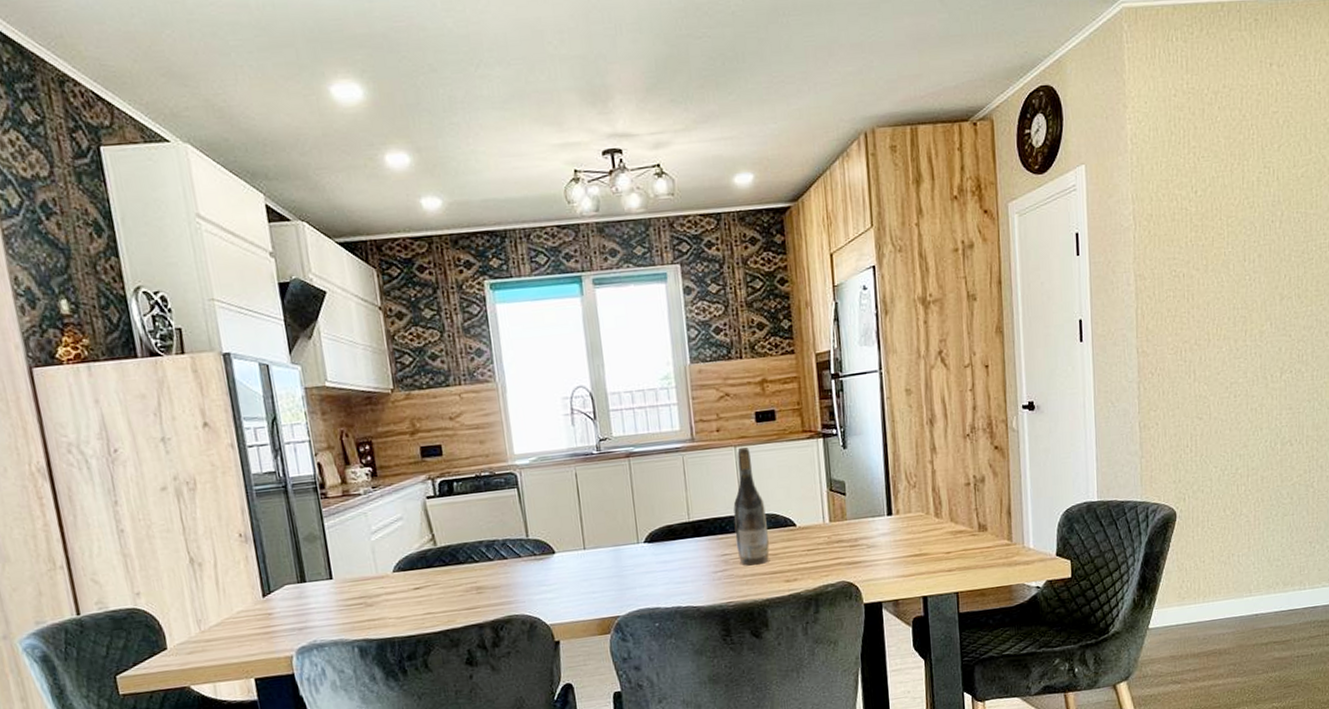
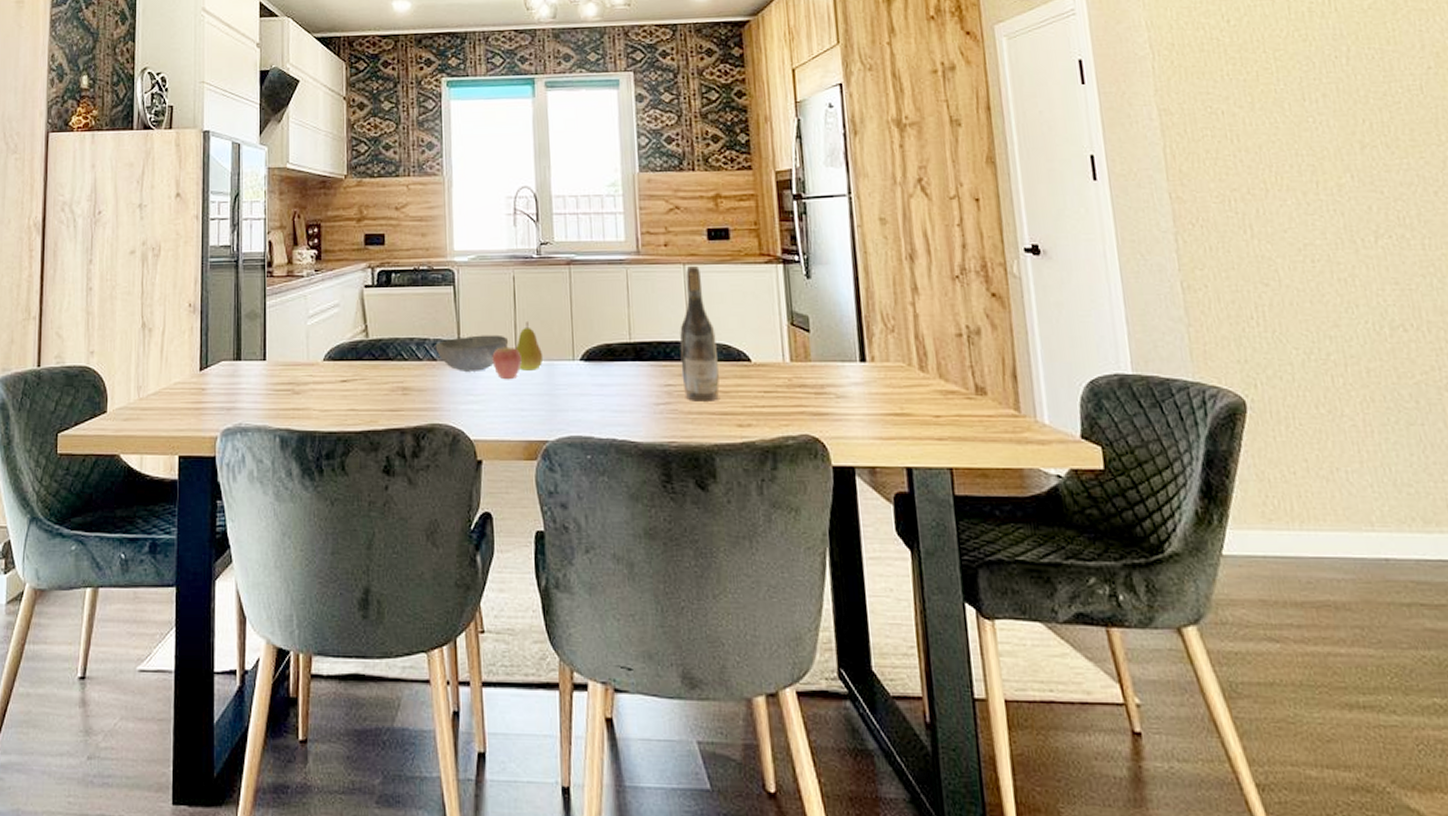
bowl: none [504,528,575,566] -> present [435,334,508,371]
fruit: none [561,533,590,569] -> present [492,340,522,380]
fruit: none [582,514,610,558] -> present [515,322,544,371]

